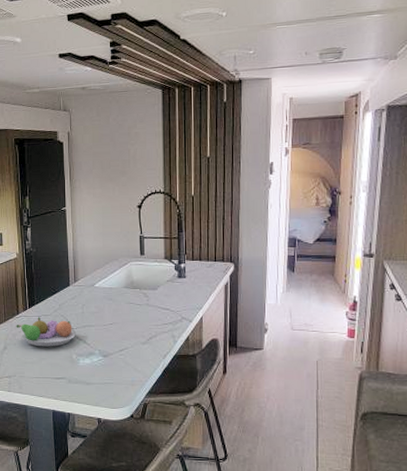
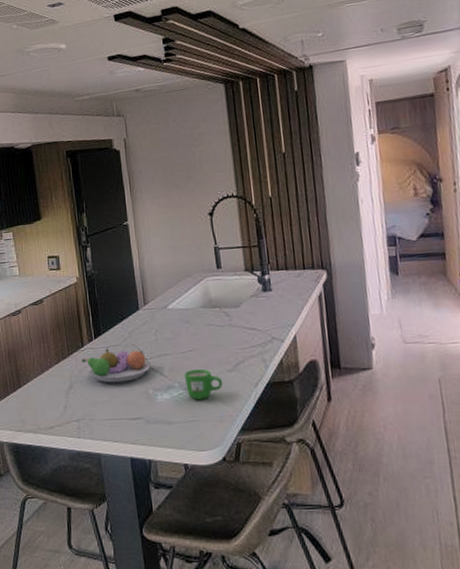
mug: none [104,339,137,366] -> present [184,368,223,400]

